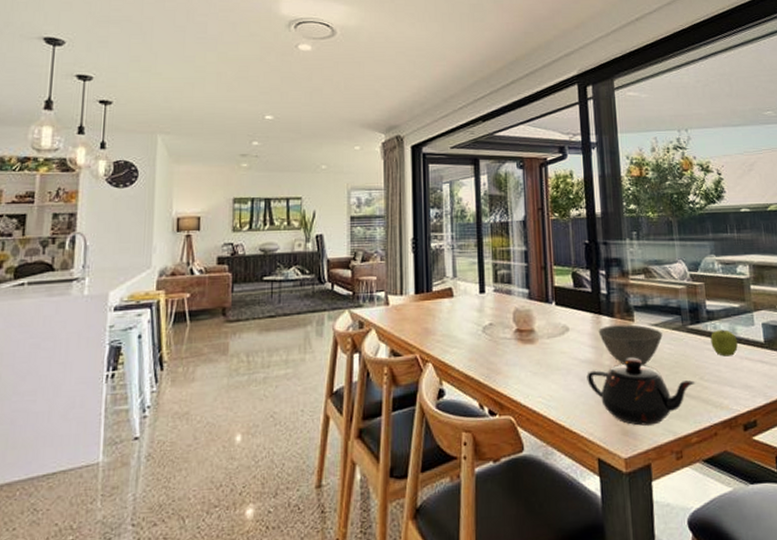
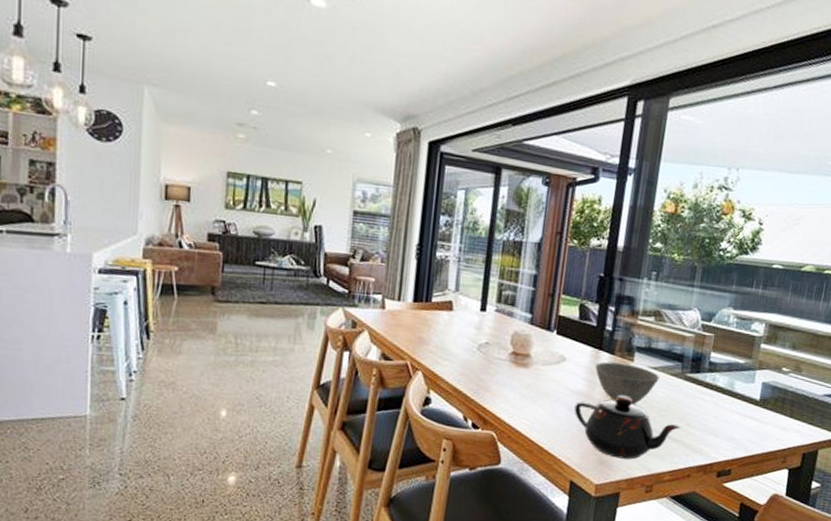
fruit: present [710,329,738,357] -> none [705,382,733,409]

